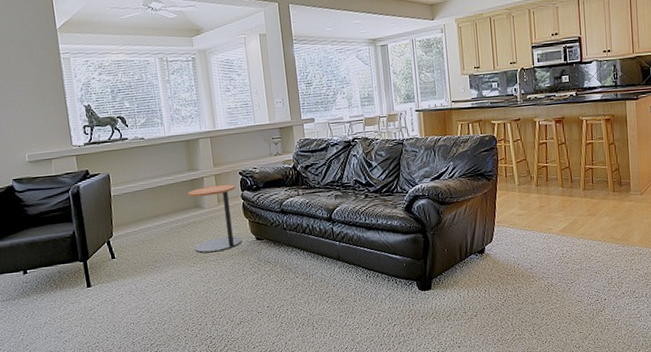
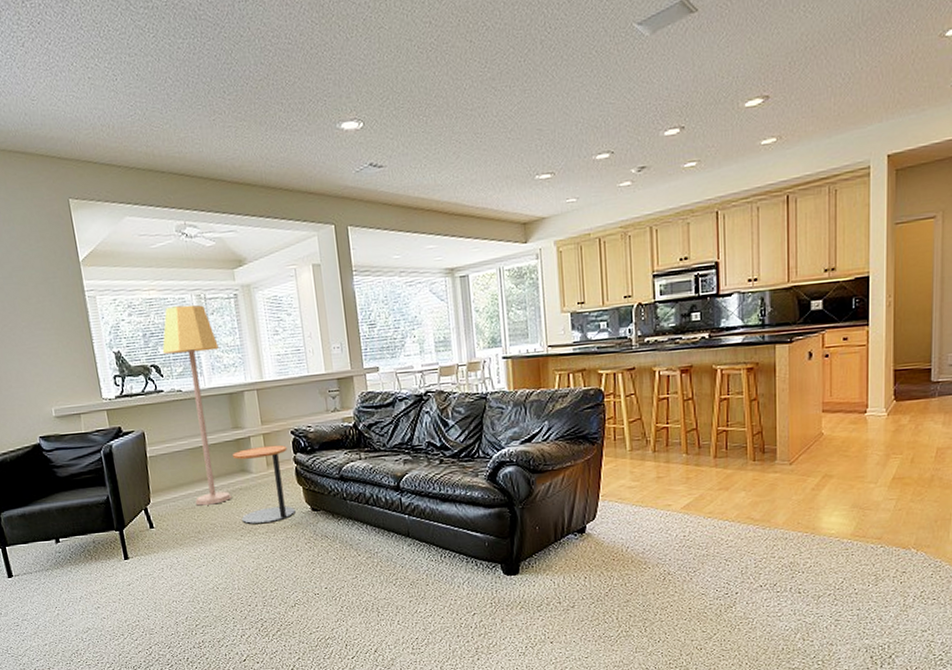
lamp: none [128,66,187,238] -> present [162,304,232,506]

